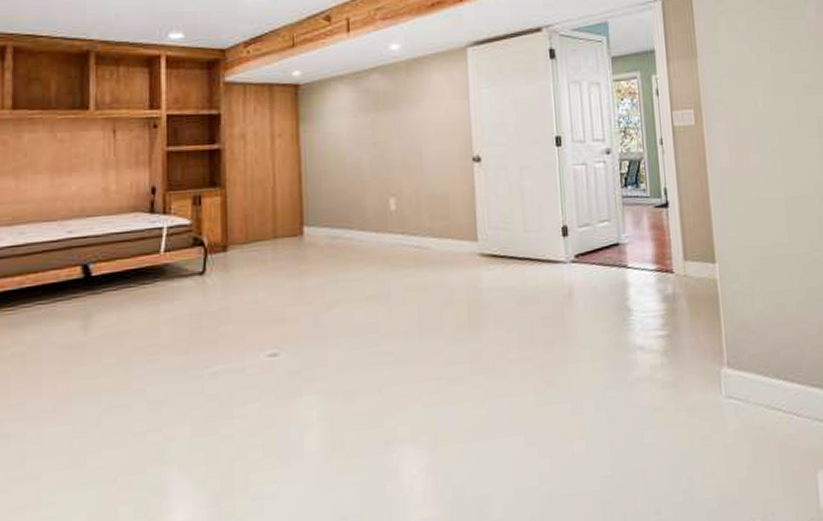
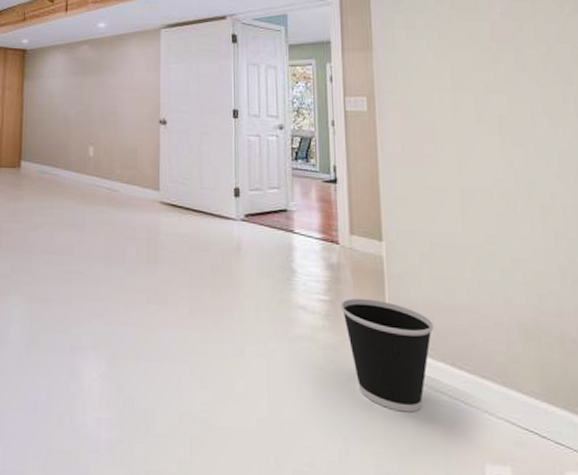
wastebasket: none [678,326,767,438] -> present [340,298,434,413]

